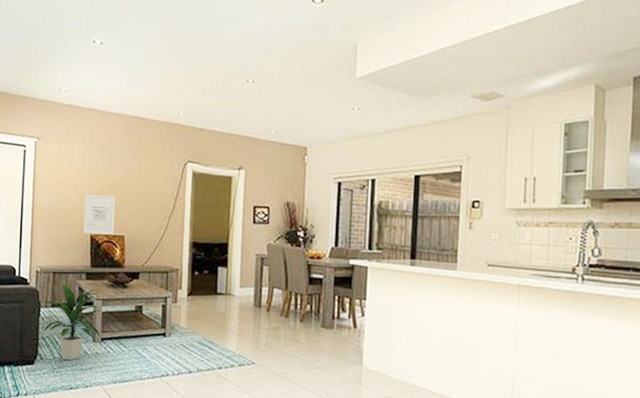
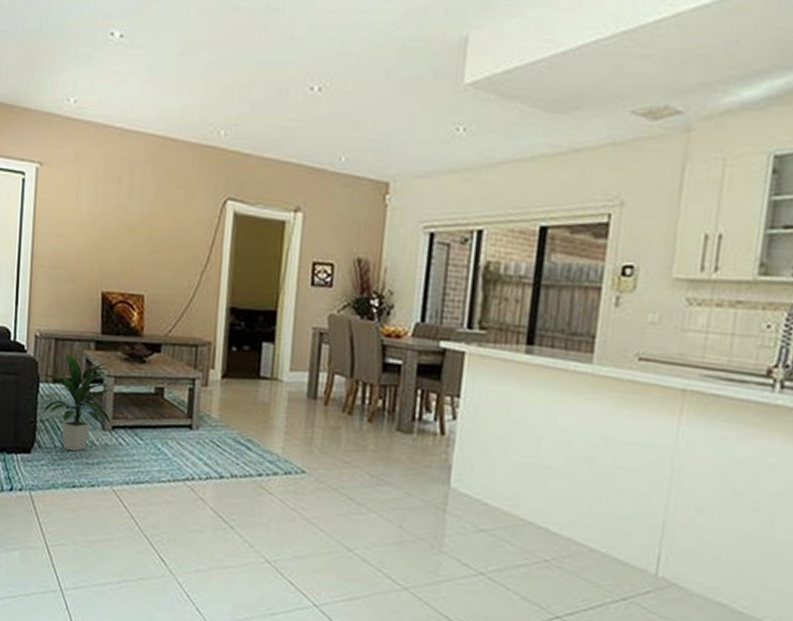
wall art: present [83,193,115,235] -> none [93,238,134,294]

